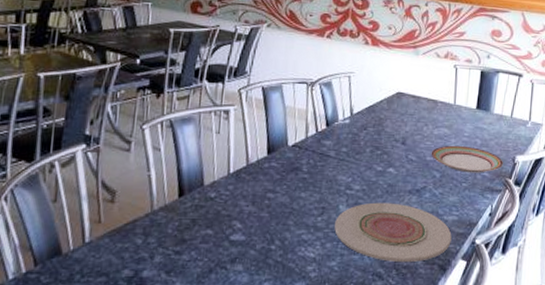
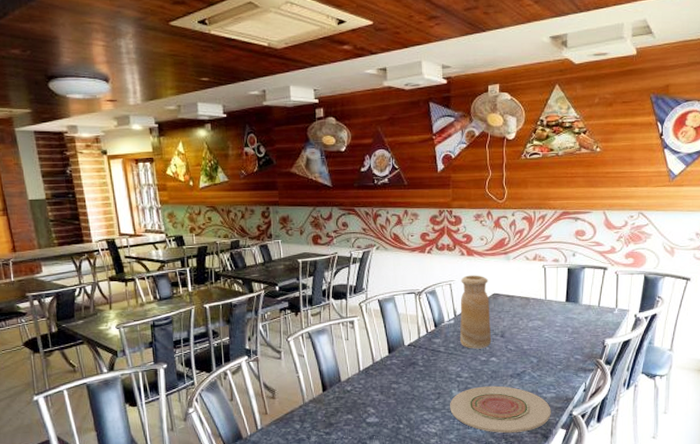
vase: none [354,68,393,157] -> present [459,275,492,349]
plate: present [431,145,503,173] -> none [527,334,593,357]

